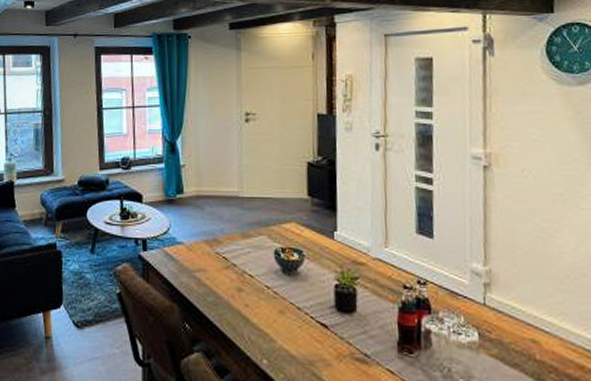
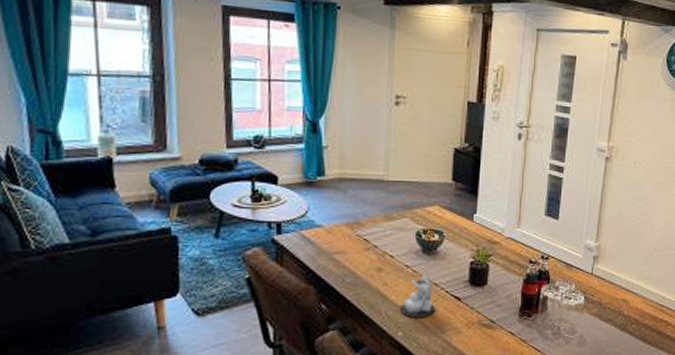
candle: none [262,296,301,345] -> present [399,274,436,317]

